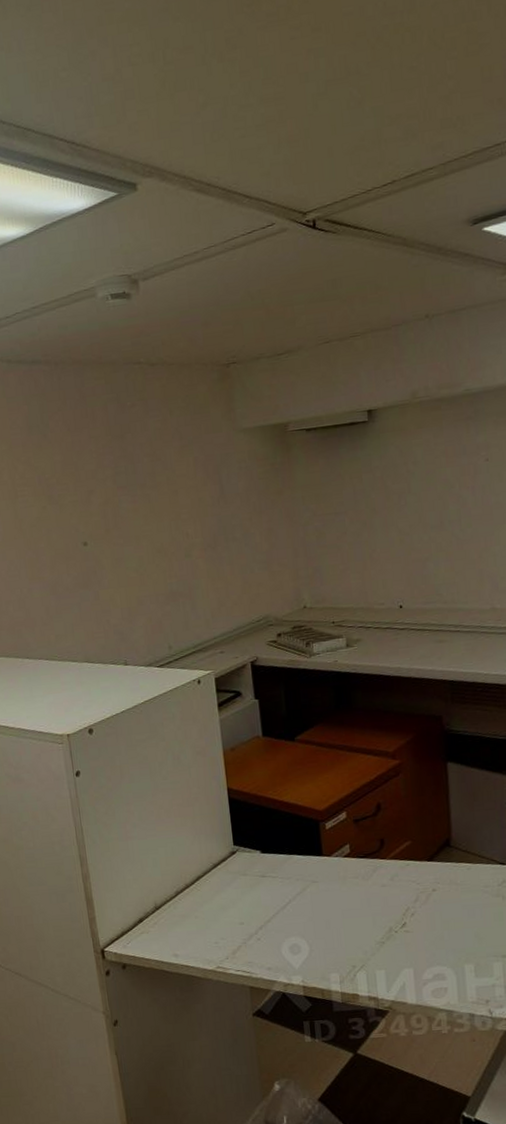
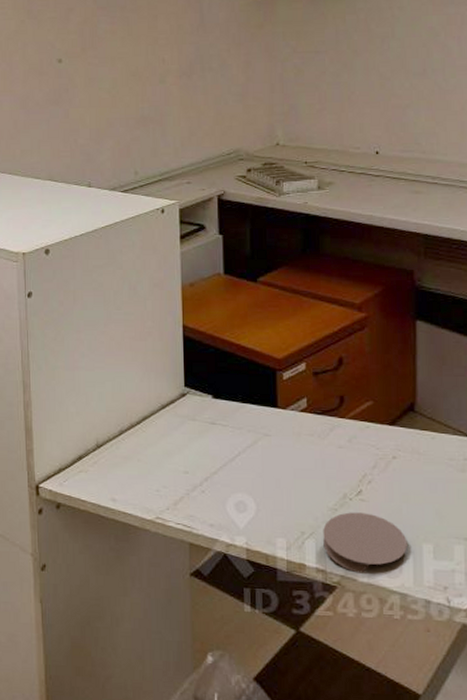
coaster: none [372,942,451,997] -> present [323,512,407,573]

